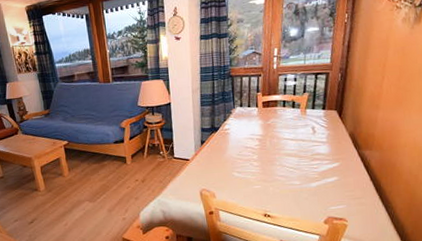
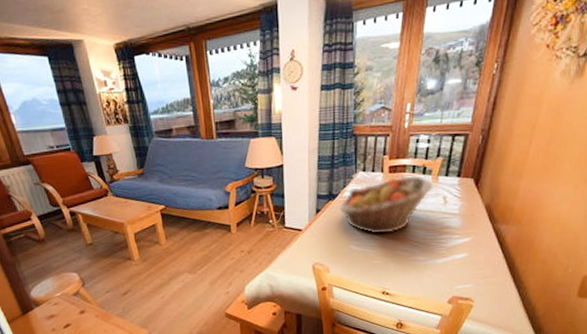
fruit basket: none [221,109,303,162] -> present [339,176,433,234]

